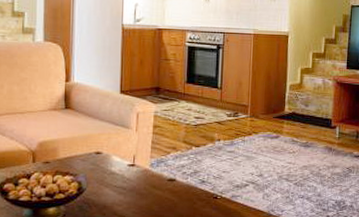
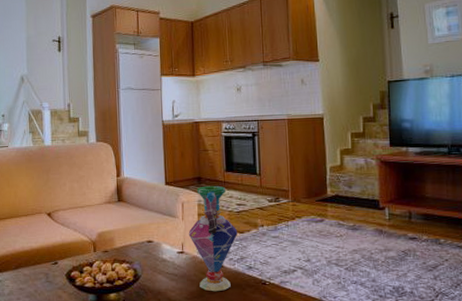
vase: none [141,96,194,206] -> present [188,185,238,292]

